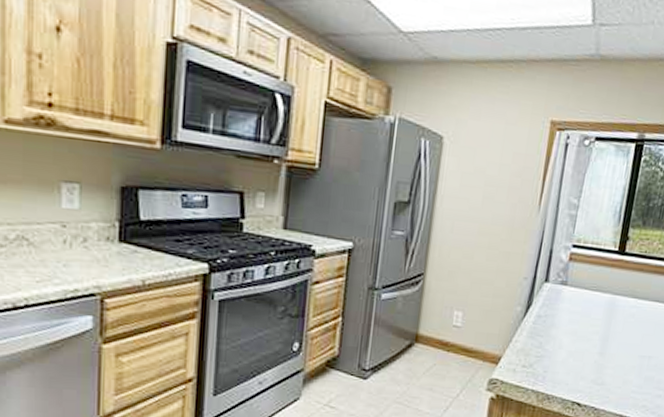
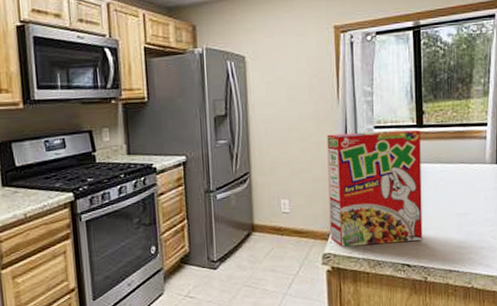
cereal box: none [501,245,621,378] -> present [327,129,423,247]

